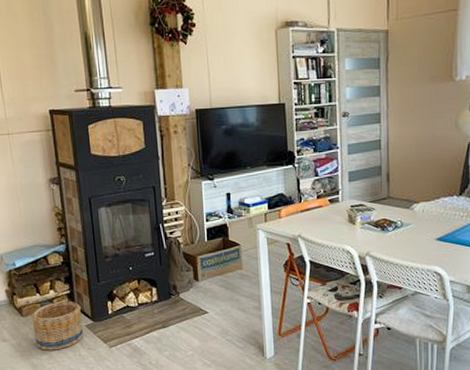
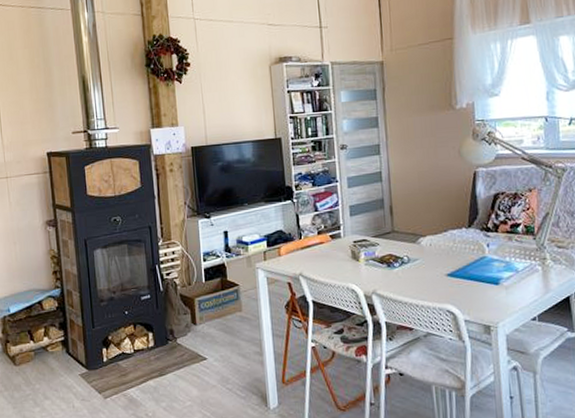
basket: present [31,301,84,351] -> none [24,348,78,402]

